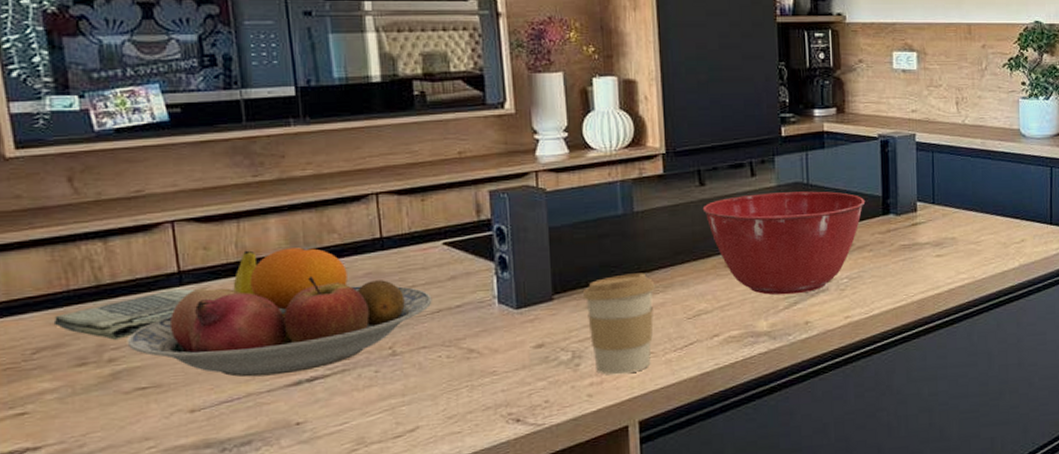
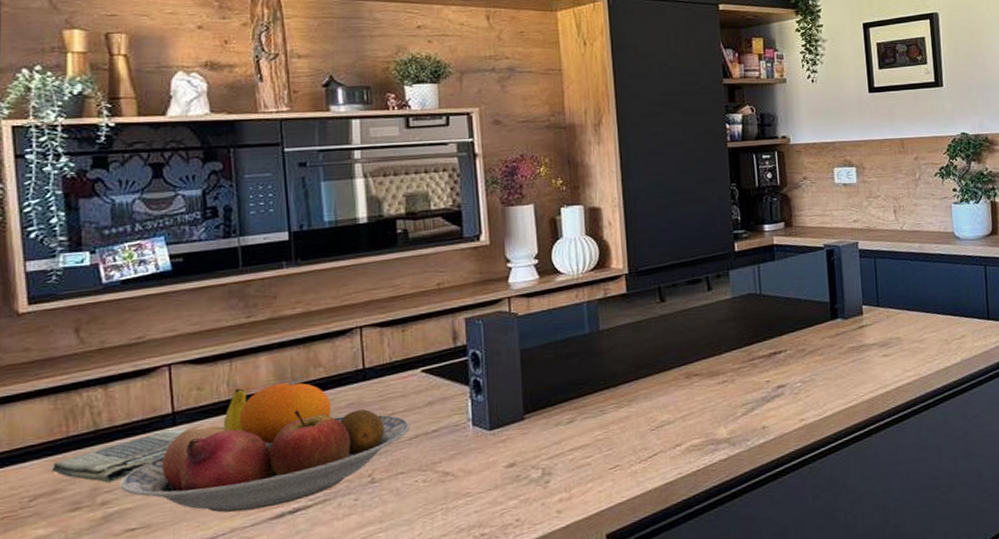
coffee cup: present [582,273,655,375] -> none [552,388,620,490]
mixing bowl: present [702,191,866,295] -> none [663,300,815,403]

